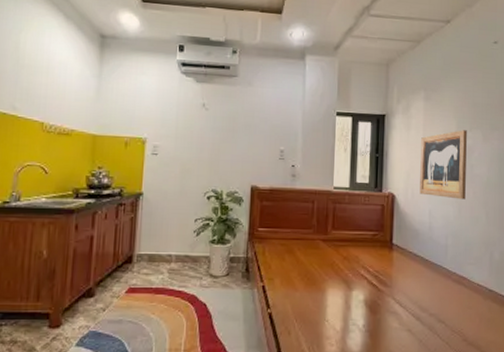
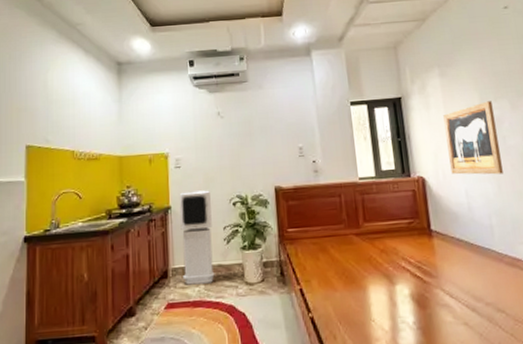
air purifier: none [148,180,185,272] -> present [179,190,215,285]

